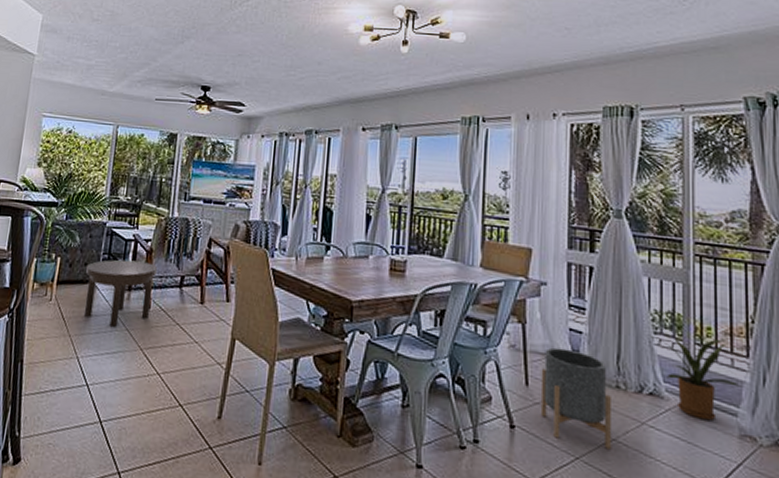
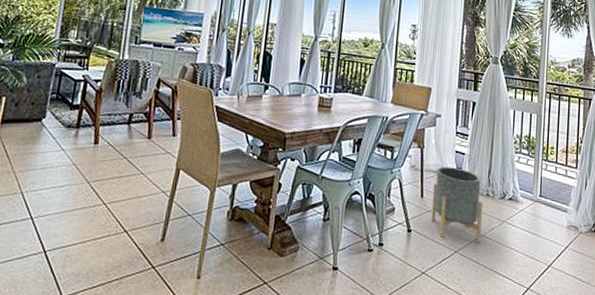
side table: present [84,259,158,328] -> none [29,99,107,163]
house plant: present [650,336,741,421] -> none [513,155,570,217]

